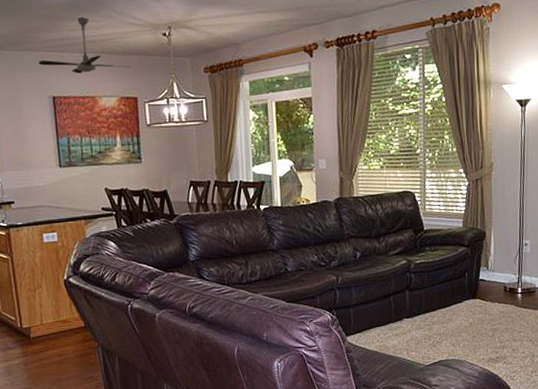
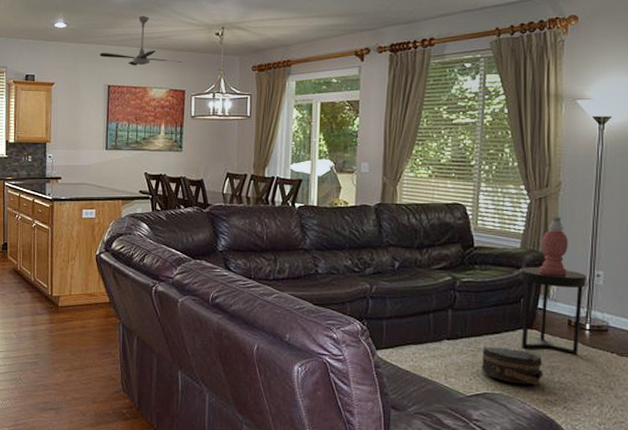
hat box: none [436,318,487,348] -> present [481,346,543,385]
side table: none [462,242,518,317] -> present [518,267,588,355]
table lamp: none [479,195,501,249] -> present [540,217,568,275]

